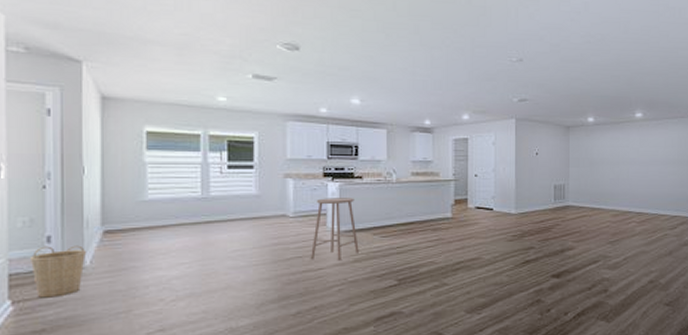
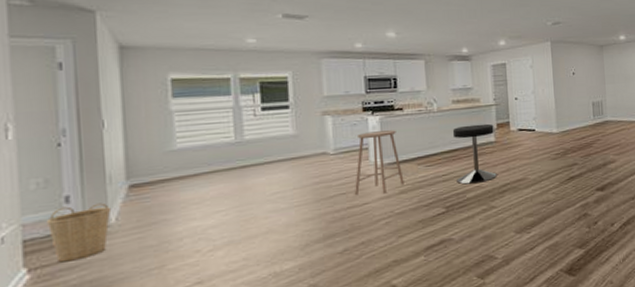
bar stool: none [409,199,451,259] -> present [452,123,497,185]

